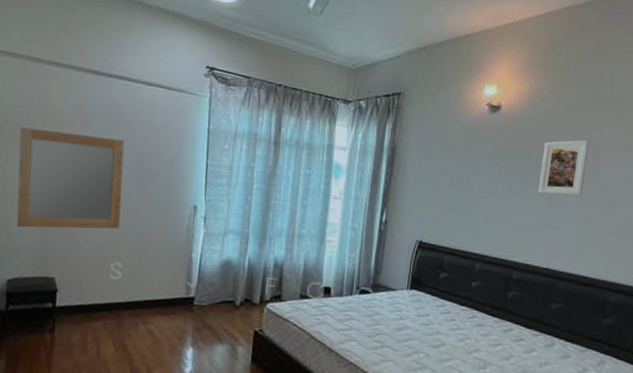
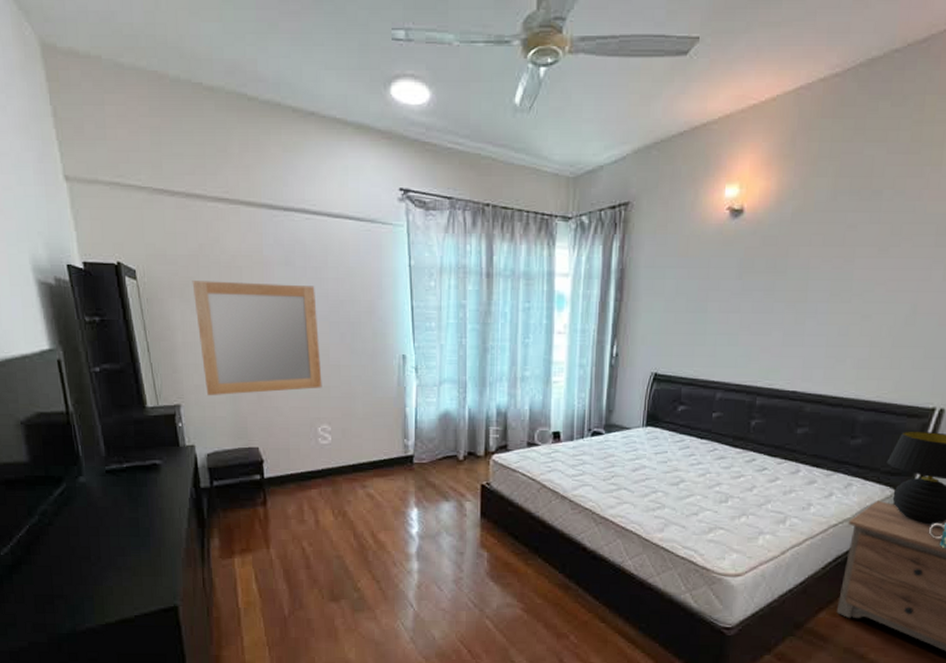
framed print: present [538,139,590,196] -> none [785,241,844,309]

